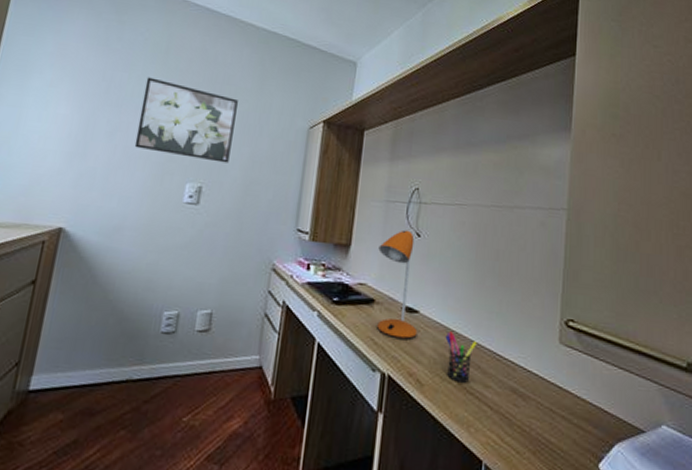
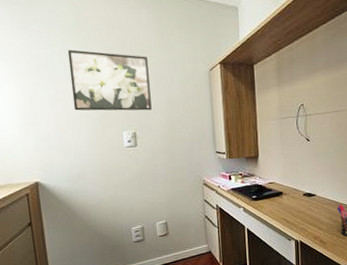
desk lamp: present [377,230,418,340] -> none [279,137,317,216]

